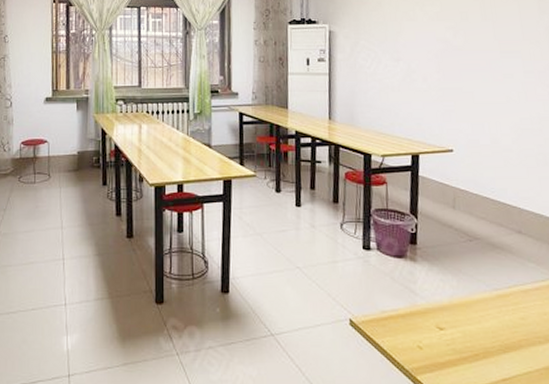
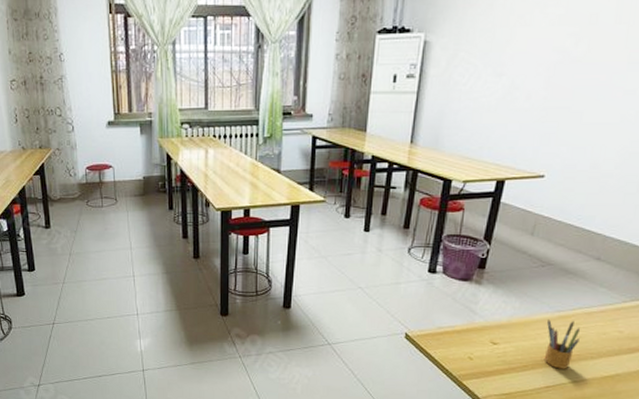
pencil box: none [487,299,523,357] -> present [543,319,581,369]

